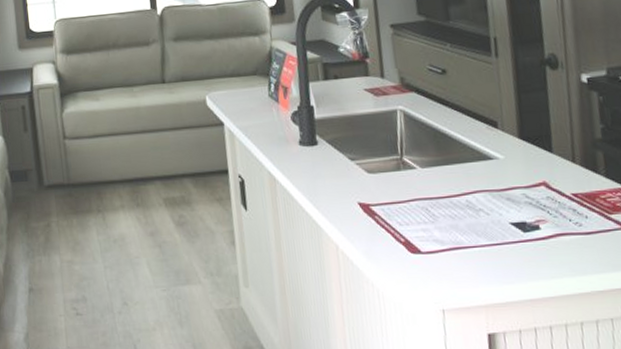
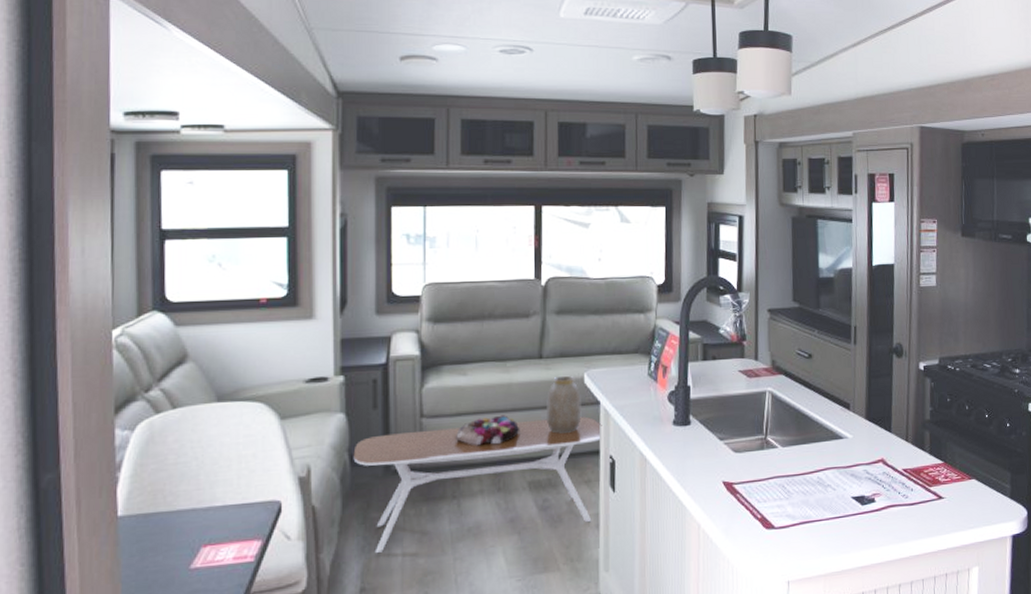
coffee table: none [12,137,228,258] -> present [353,416,602,553]
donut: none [94,136,152,165] -> present [454,415,520,446]
vase: none [173,98,208,154] -> present [547,375,582,434]

